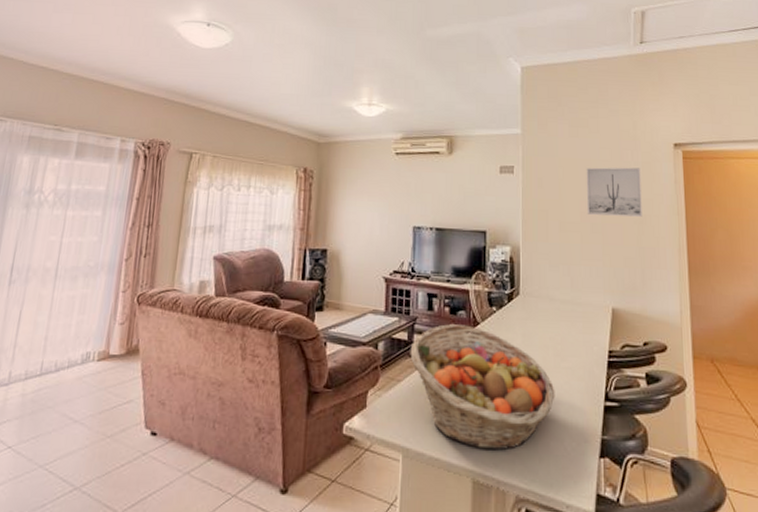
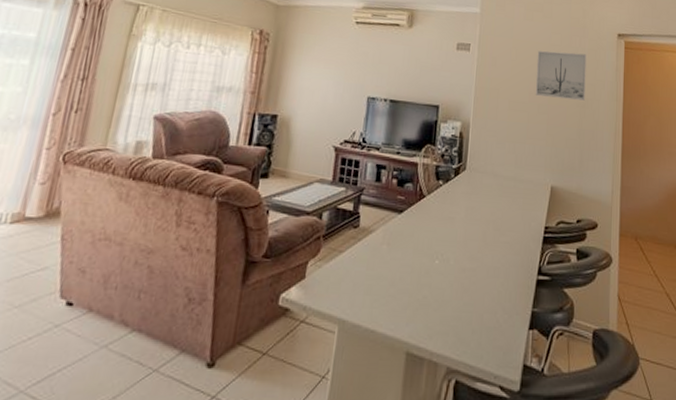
fruit basket: present [410,324,555,451] -> none [354,196,493,323]

